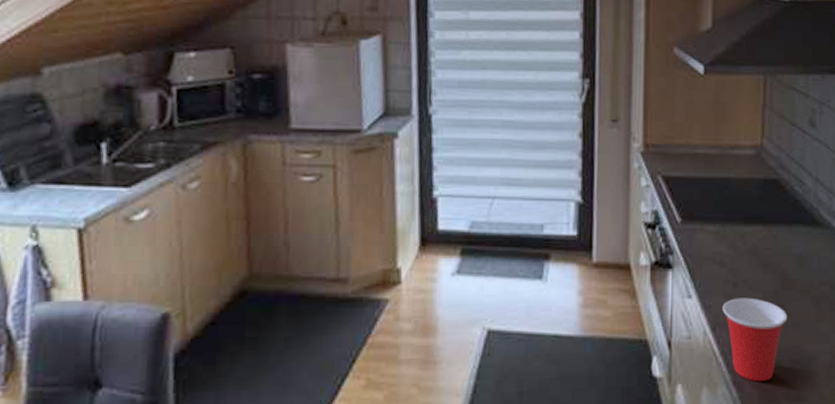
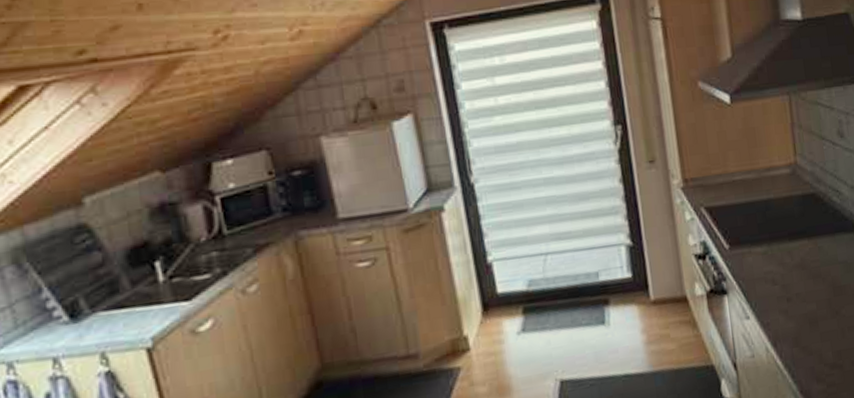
cup: present [722,297,788,382] -> none [780,309,843,387]

